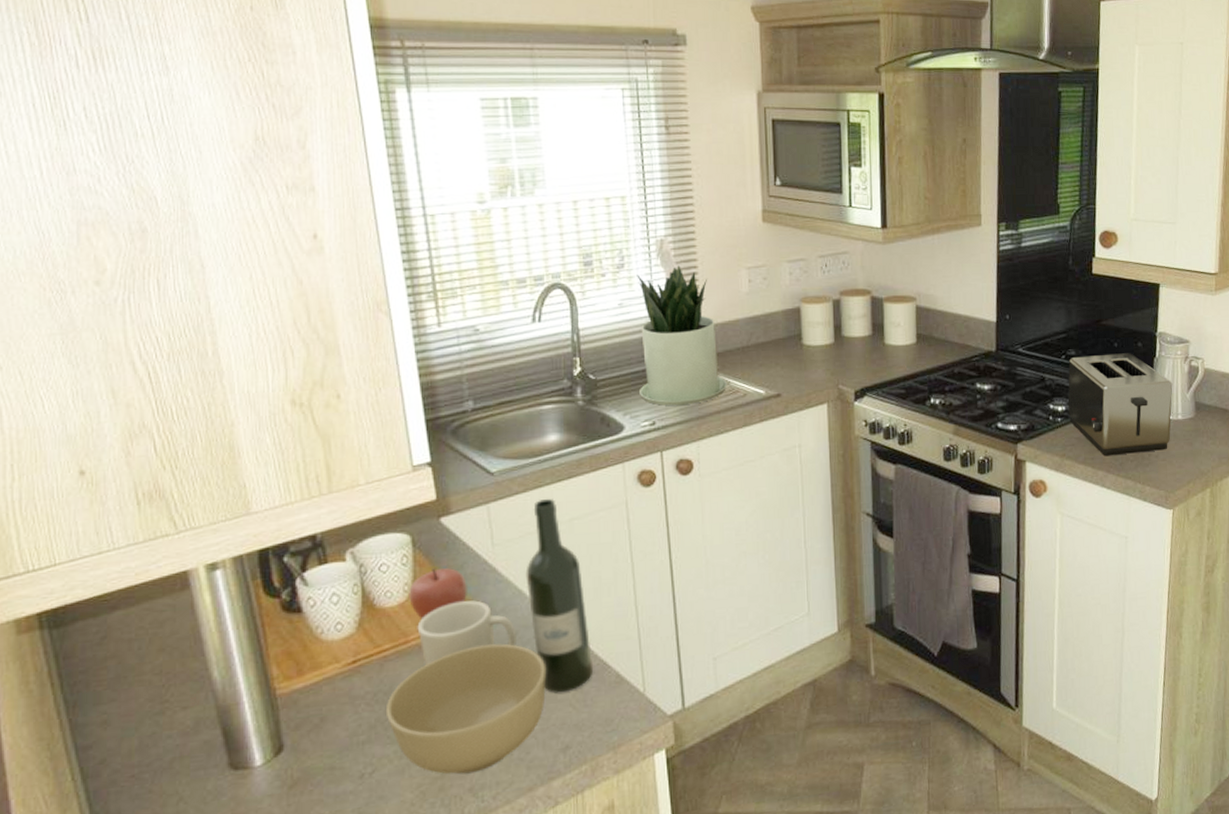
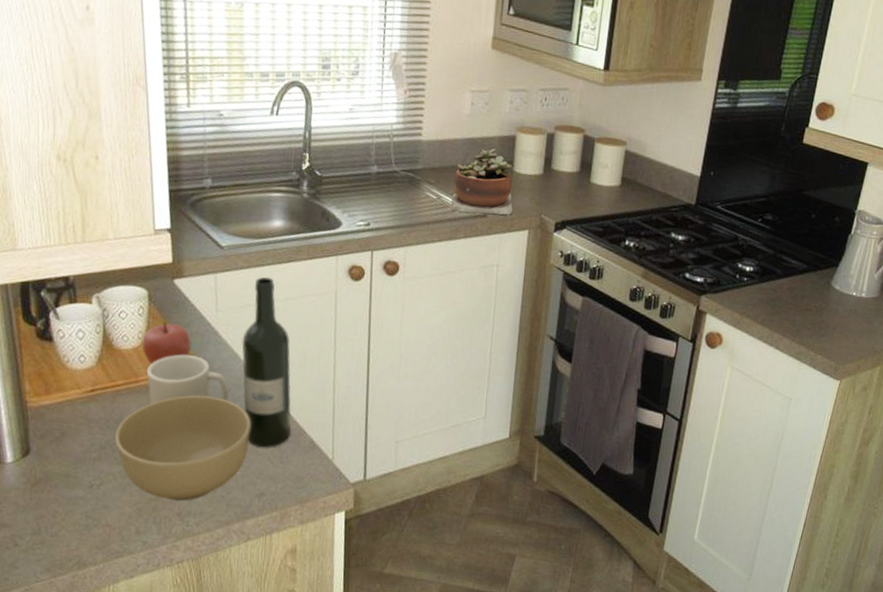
planter: present [637,265,728,406] -> none [359,80,440,212]
succulent plant: none [740,323,808,395] -> present [451,148,513,215]
toaster: present [1068,353,1173,457] -> none [755,221,863,324]

